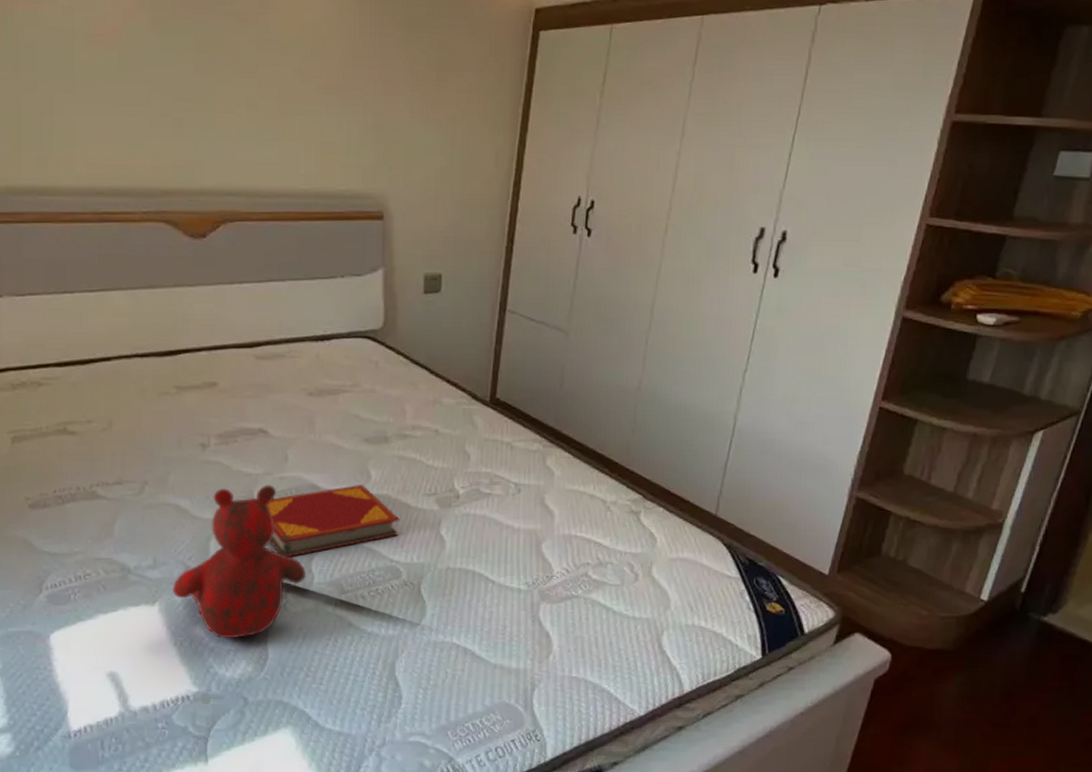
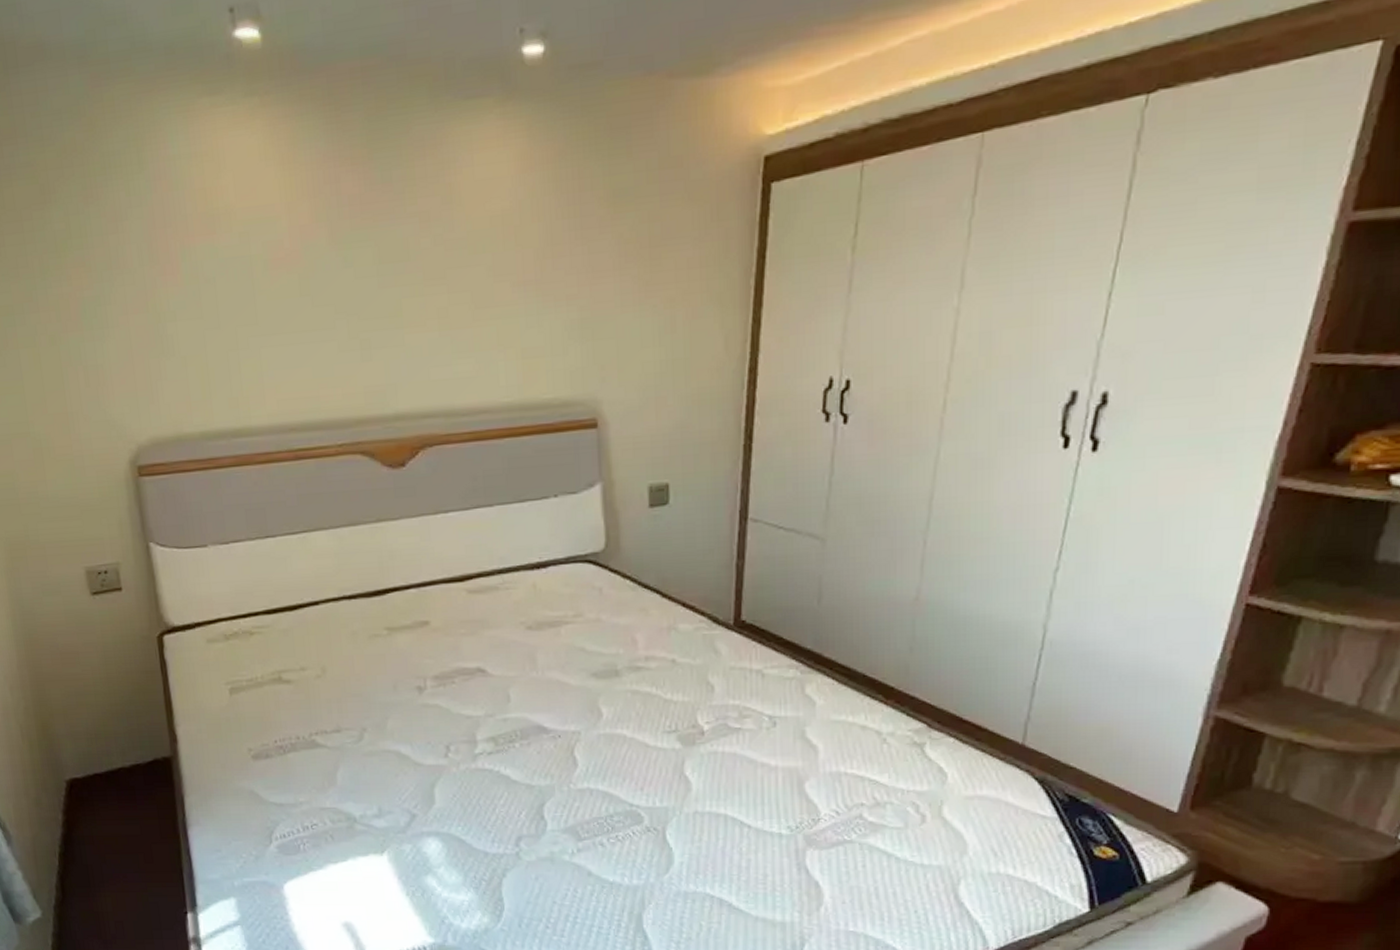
teddy bear: present [172,485,307,639] -> none [399,727,539,889]
hardback book: present [267,485,400,558] -> none [491,724,638,804]

